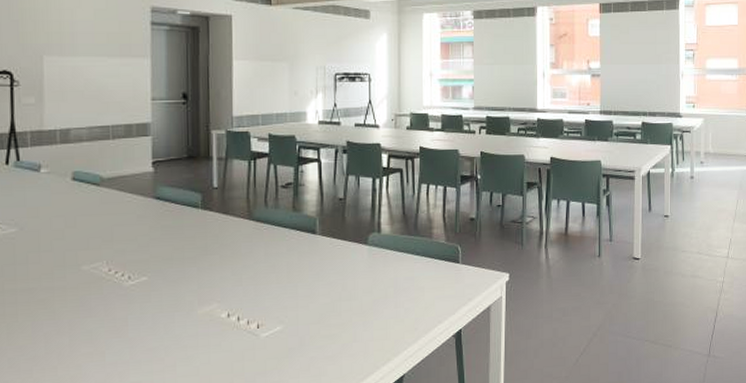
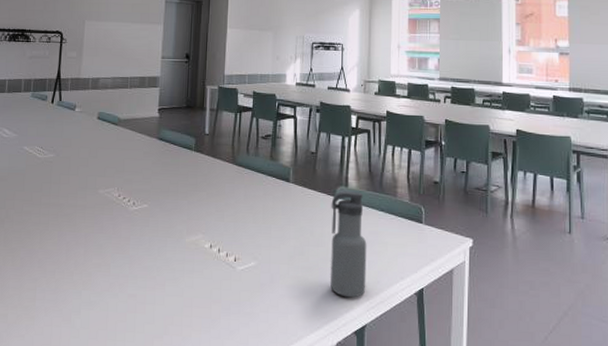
water bottle: none [363,237,403,350] -> present [330,191,367,298]

